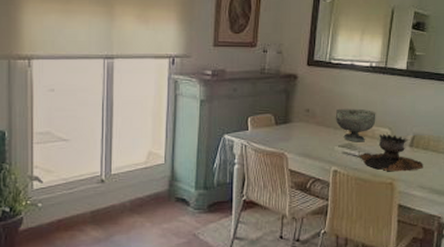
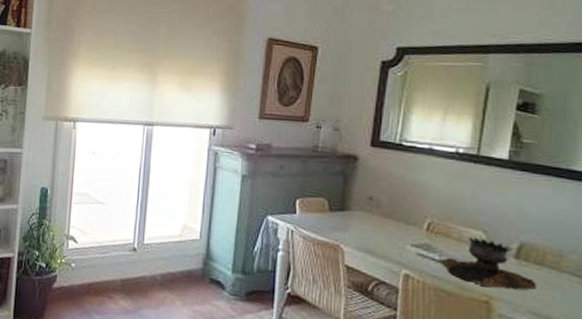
decorative bowl: present [335,108,376,142] -> none [407,199,464,245]

